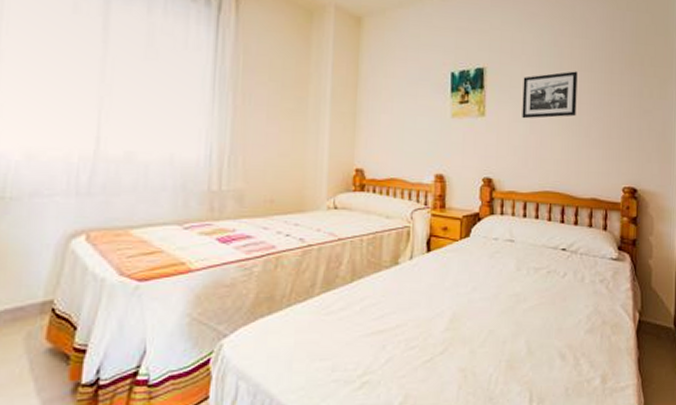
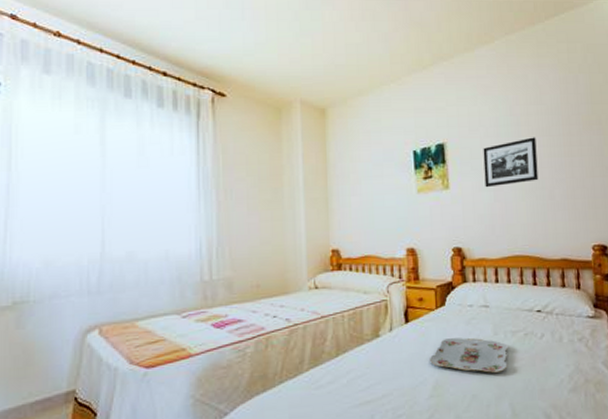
serving tray: none [449,271,529,309] -> present [430,337,508,373]

